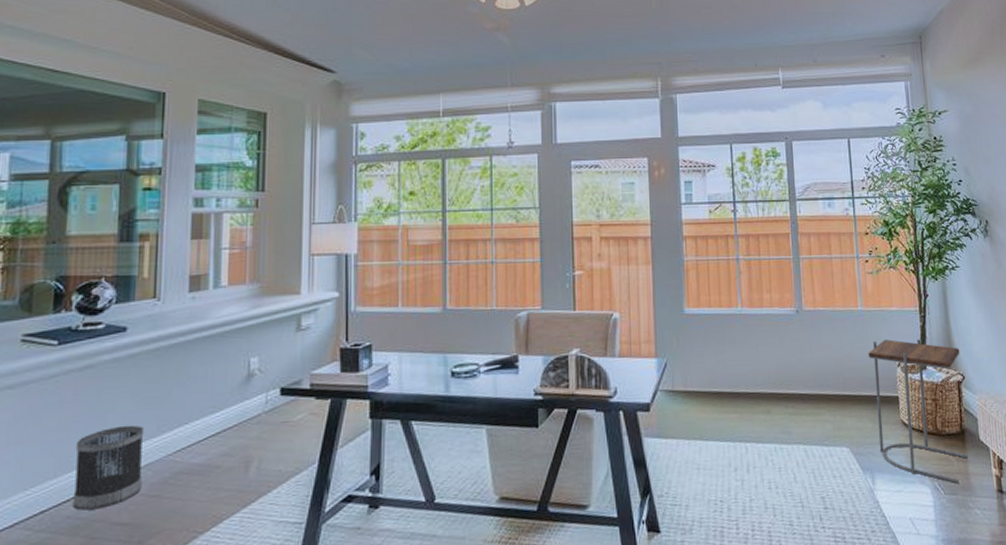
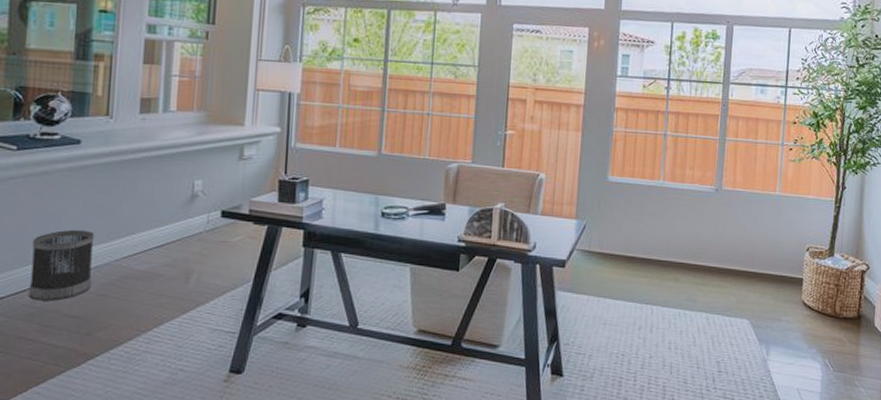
side table: present [868,339,969,484] -> none [777,224,869,363]

